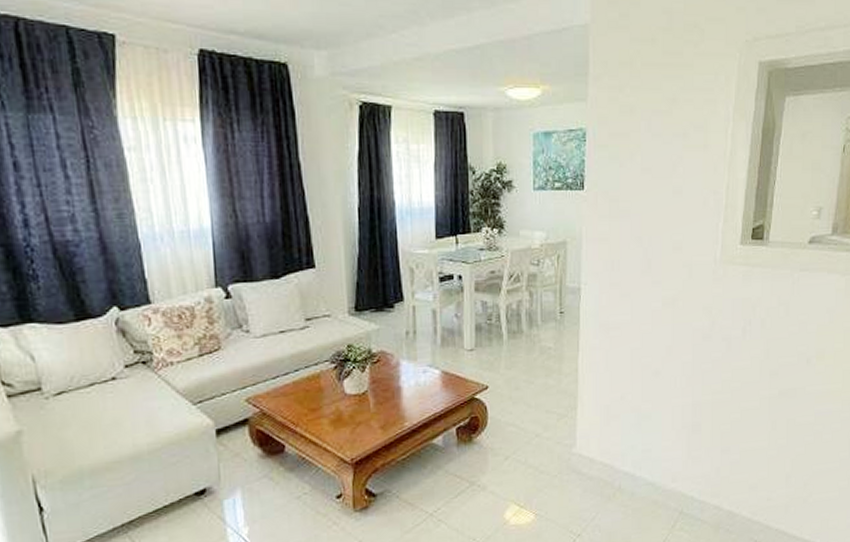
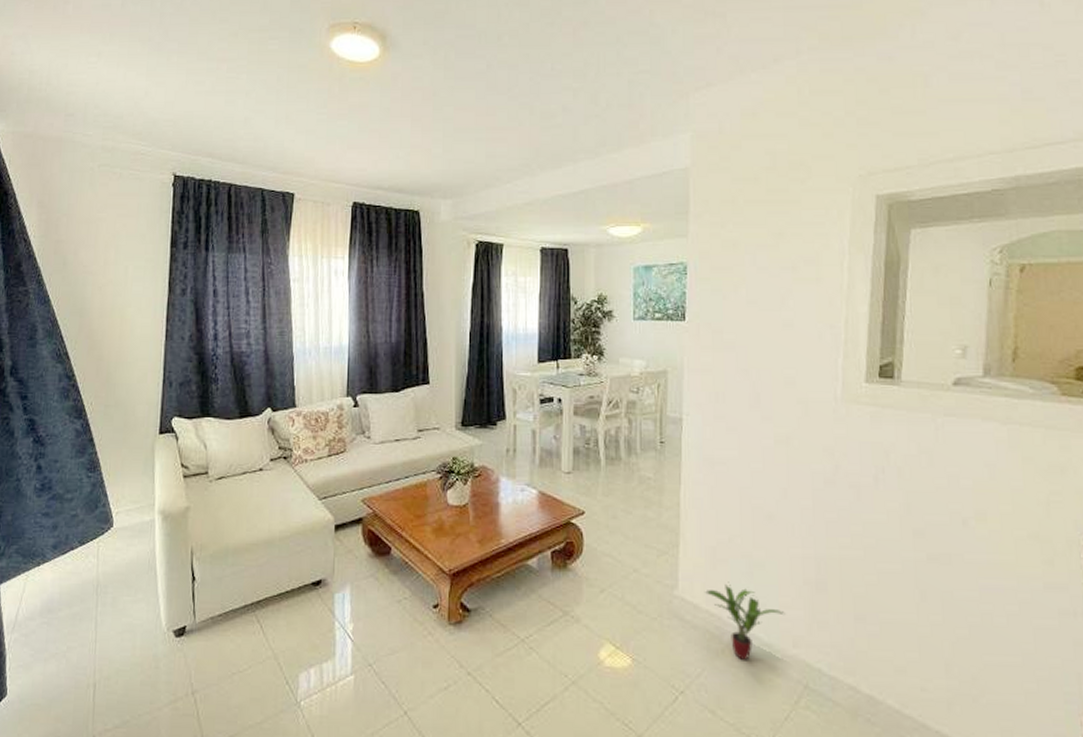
potted plant: none [600,434,667,499] -> present [705,582,785,660]

